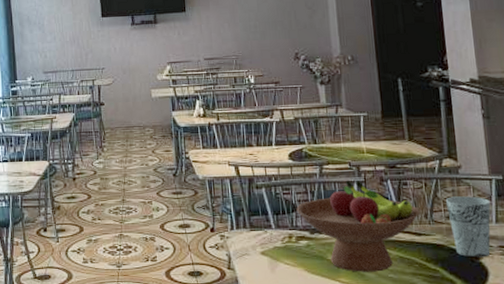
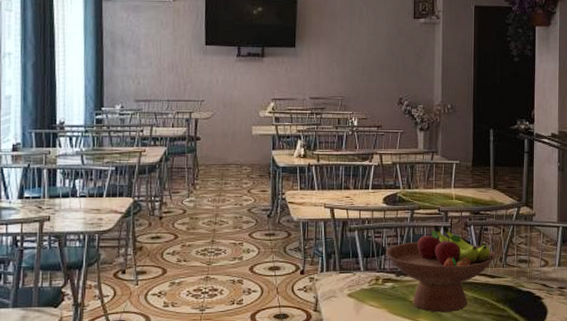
cup: present [445,196,491,258] -> none [519,242,556,298]

